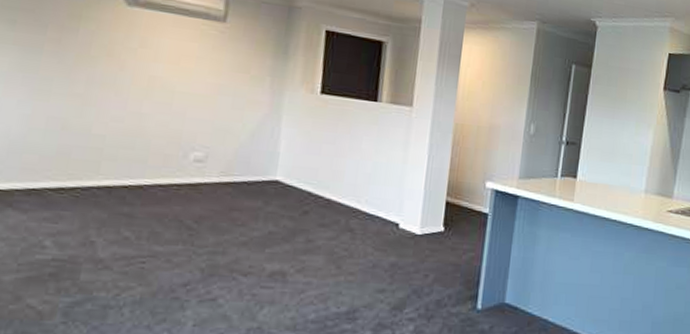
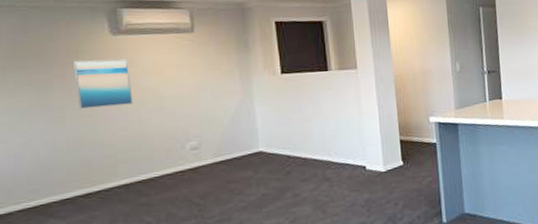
wall art: none [69,25,141,92] -> present [72,59,133,109]

